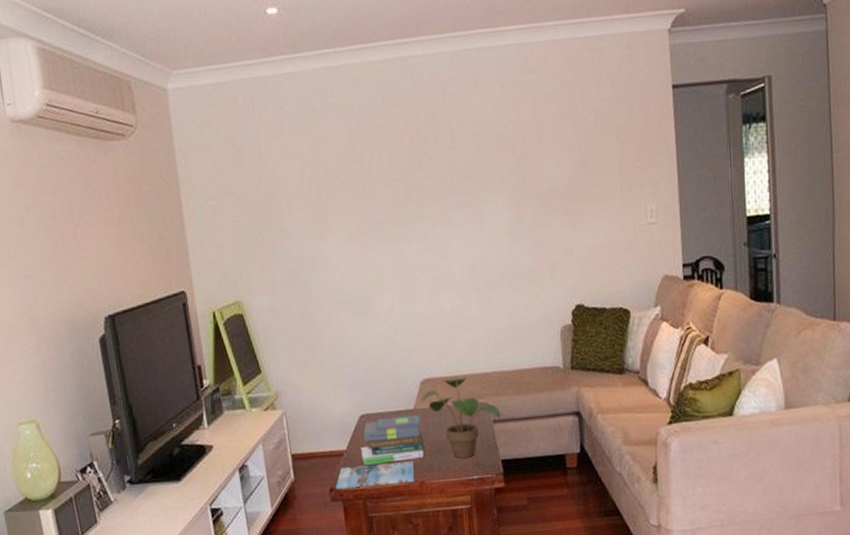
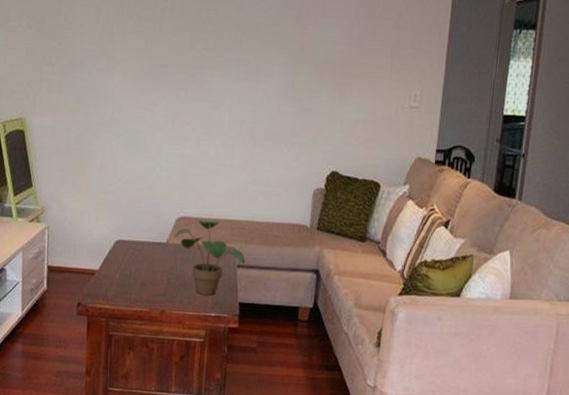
magazine: present [335,460,415,490] -> none [83,285,159,310]
books: present [361,415,424,466] -> none [111,246,171,289]

